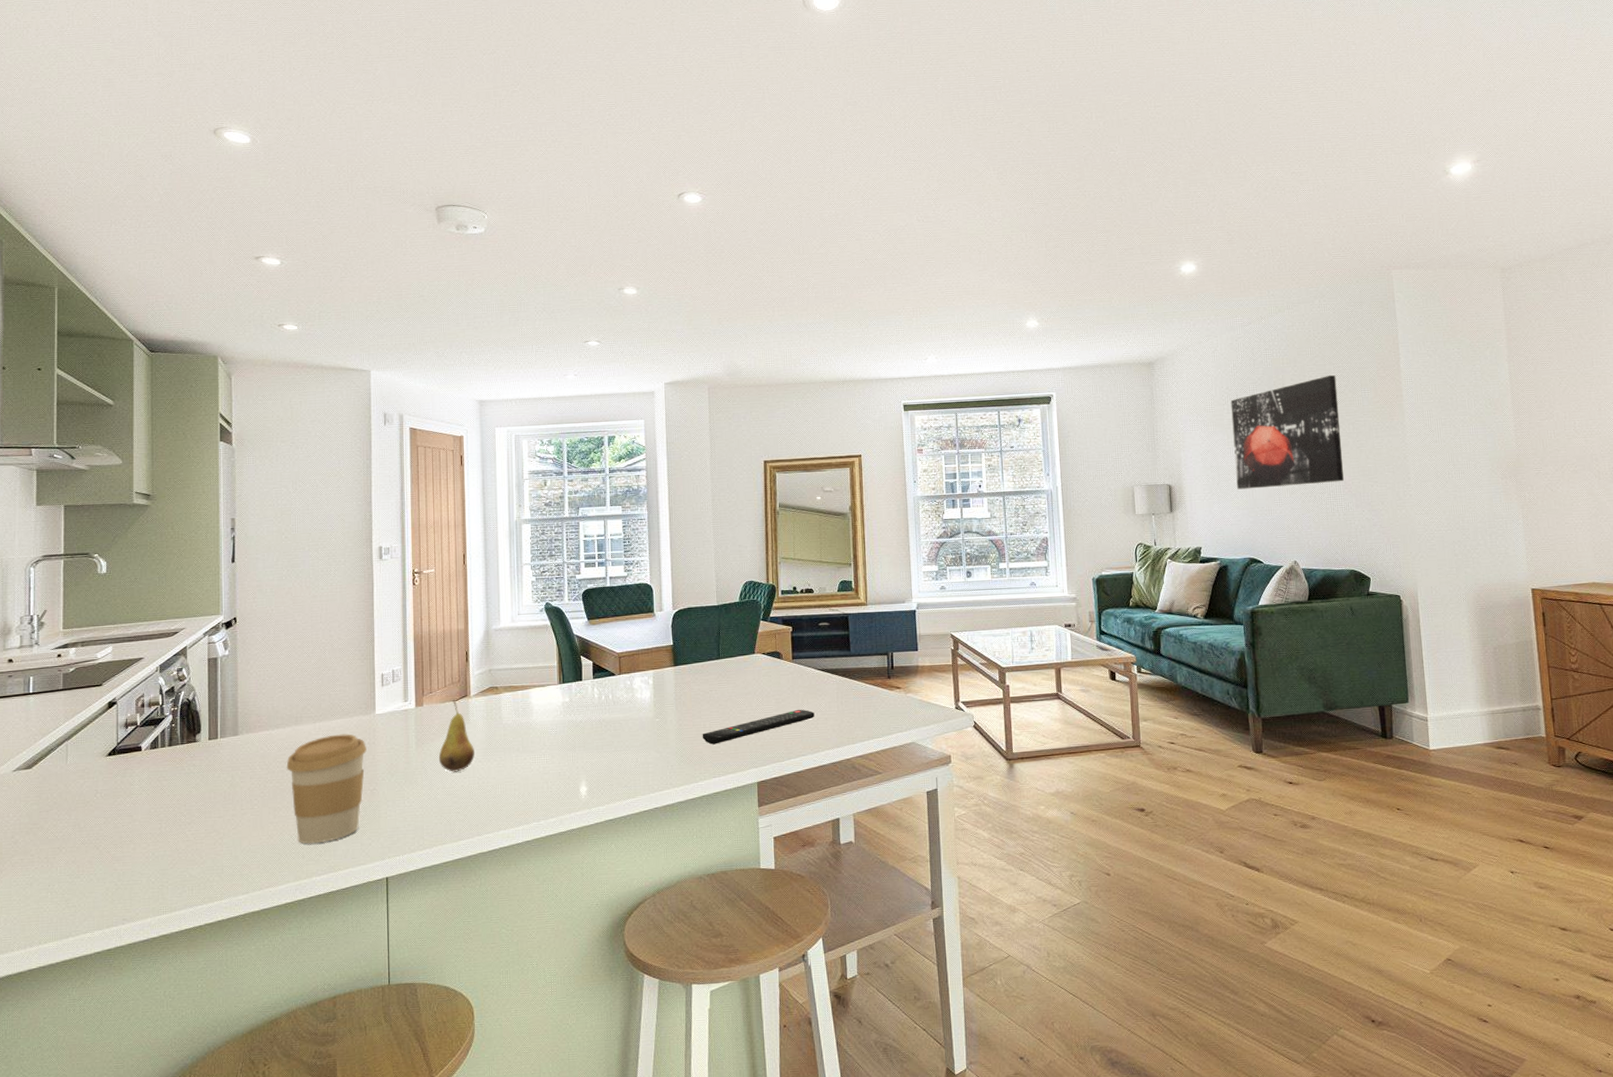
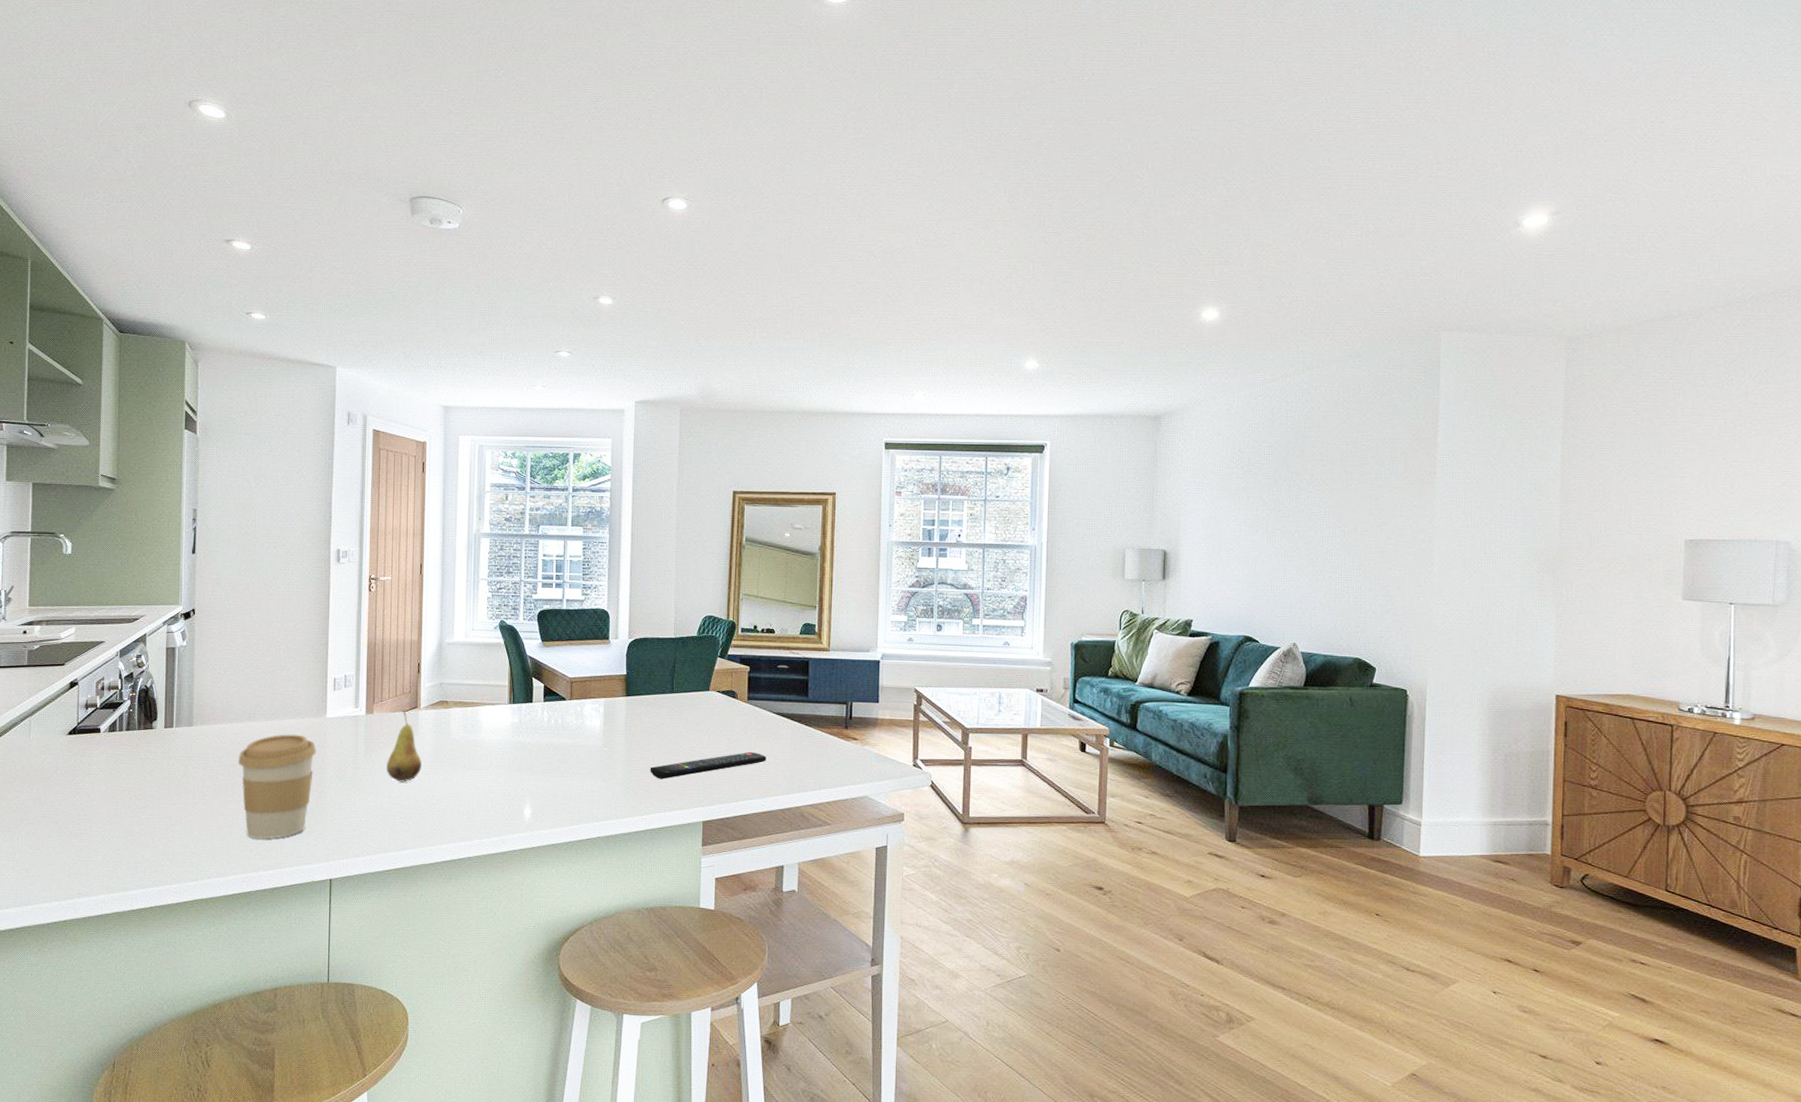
wall art: present [1230,374,1344,490] -> none [1239,443,1363,562]

